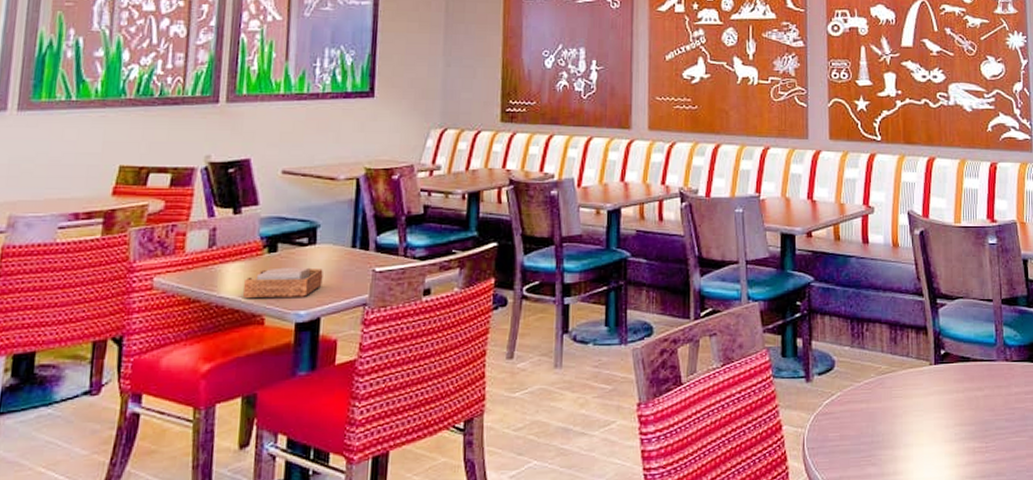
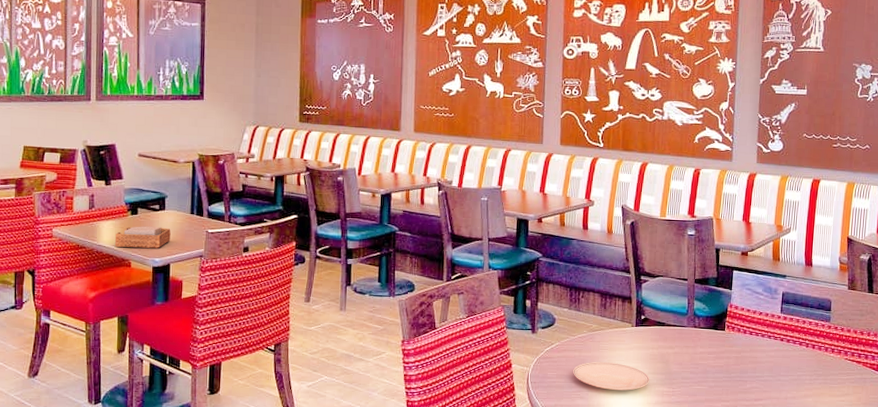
plate: none [861,413,957,451] -> present [573,361,650,391]

